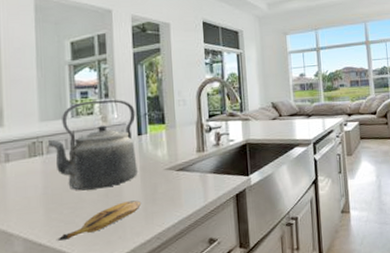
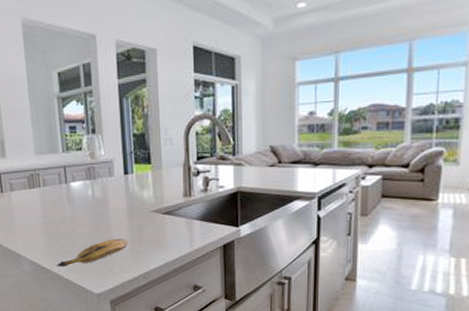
kettle: present [47,99,137,191] -> none [43,135,124,224]

